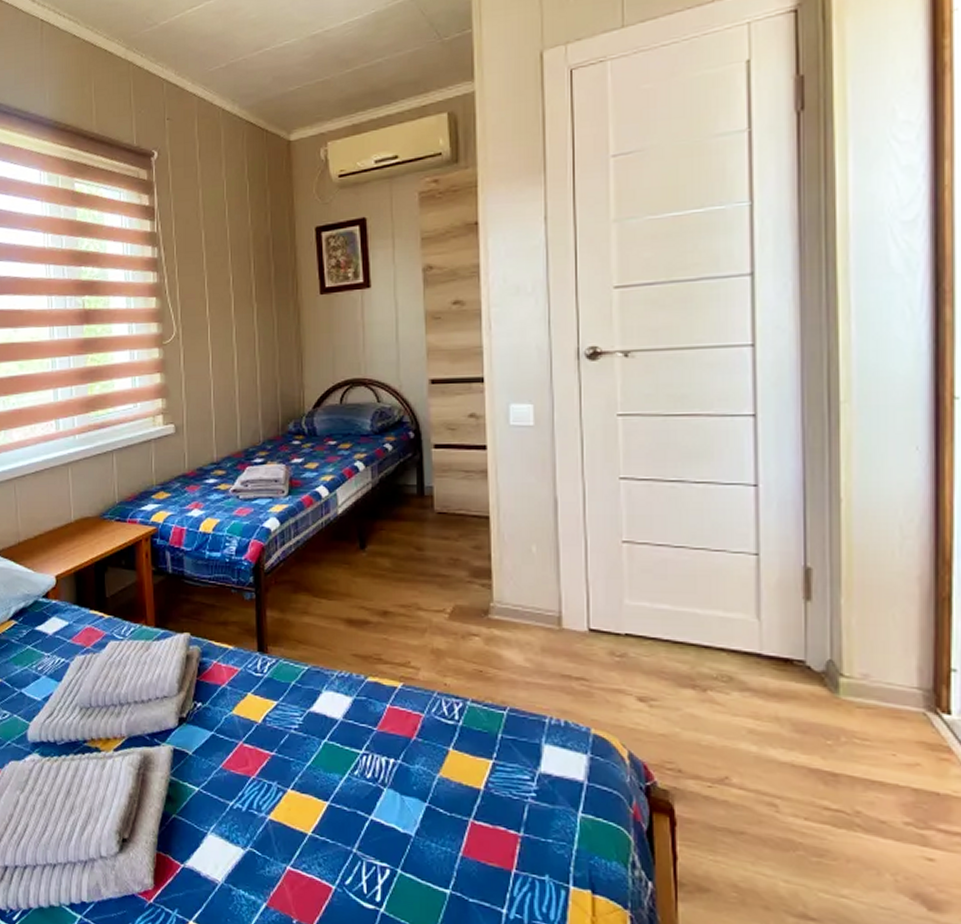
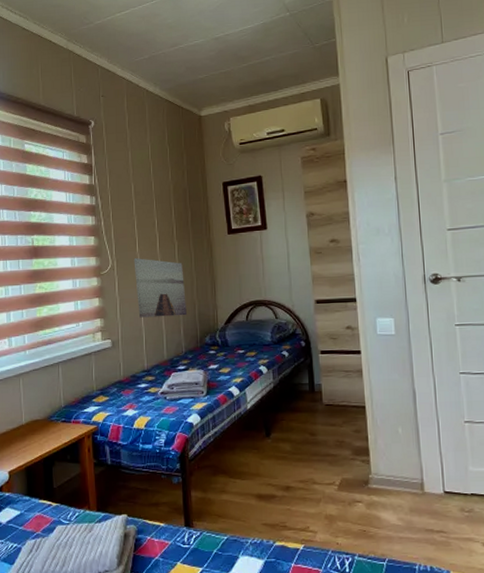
wall art: none [203,324,266,398] -> present [134,258,187,318]

